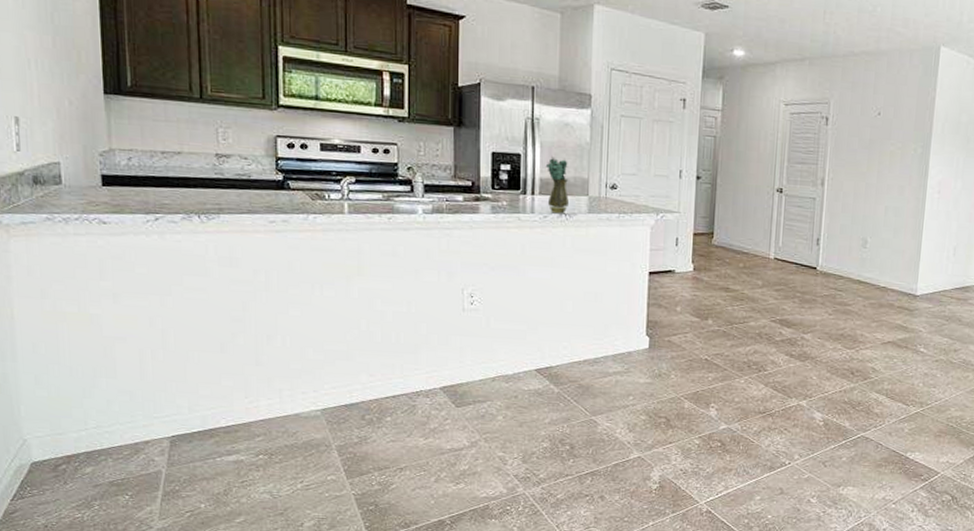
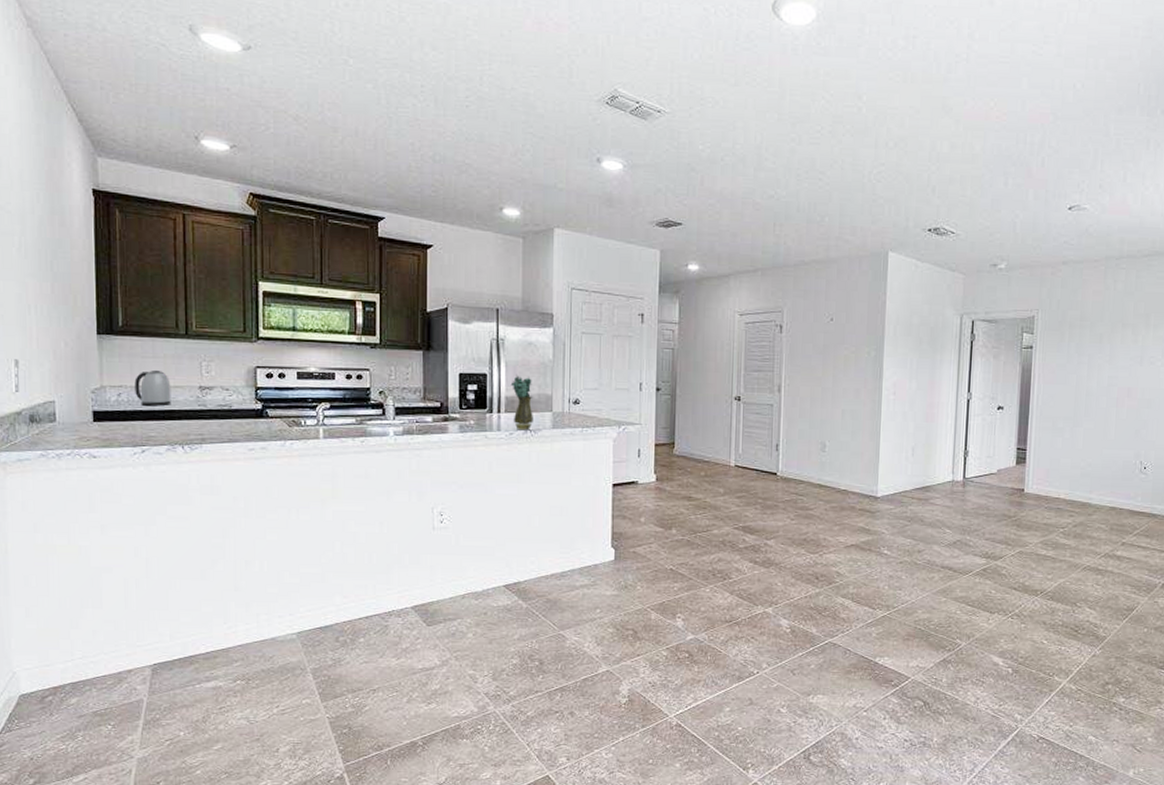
kettle: none [146,135,186,173] -> present [134,371,171,406]

